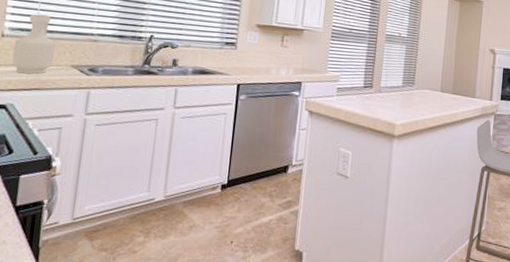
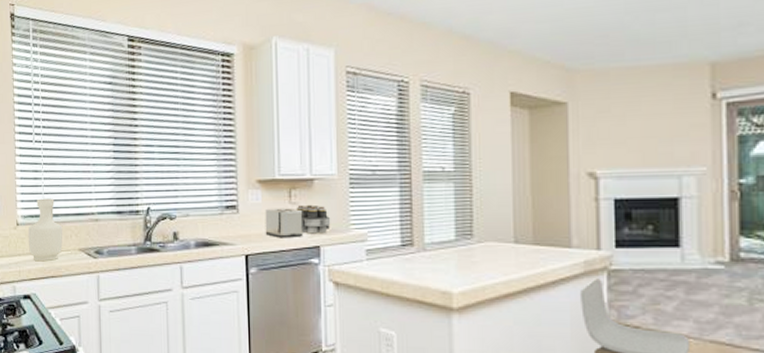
toaster: none [257,48,292,74] -> present [265,208,303,238]
spice rack: none [286,48,313,73] -> present [296,204,331,234]

